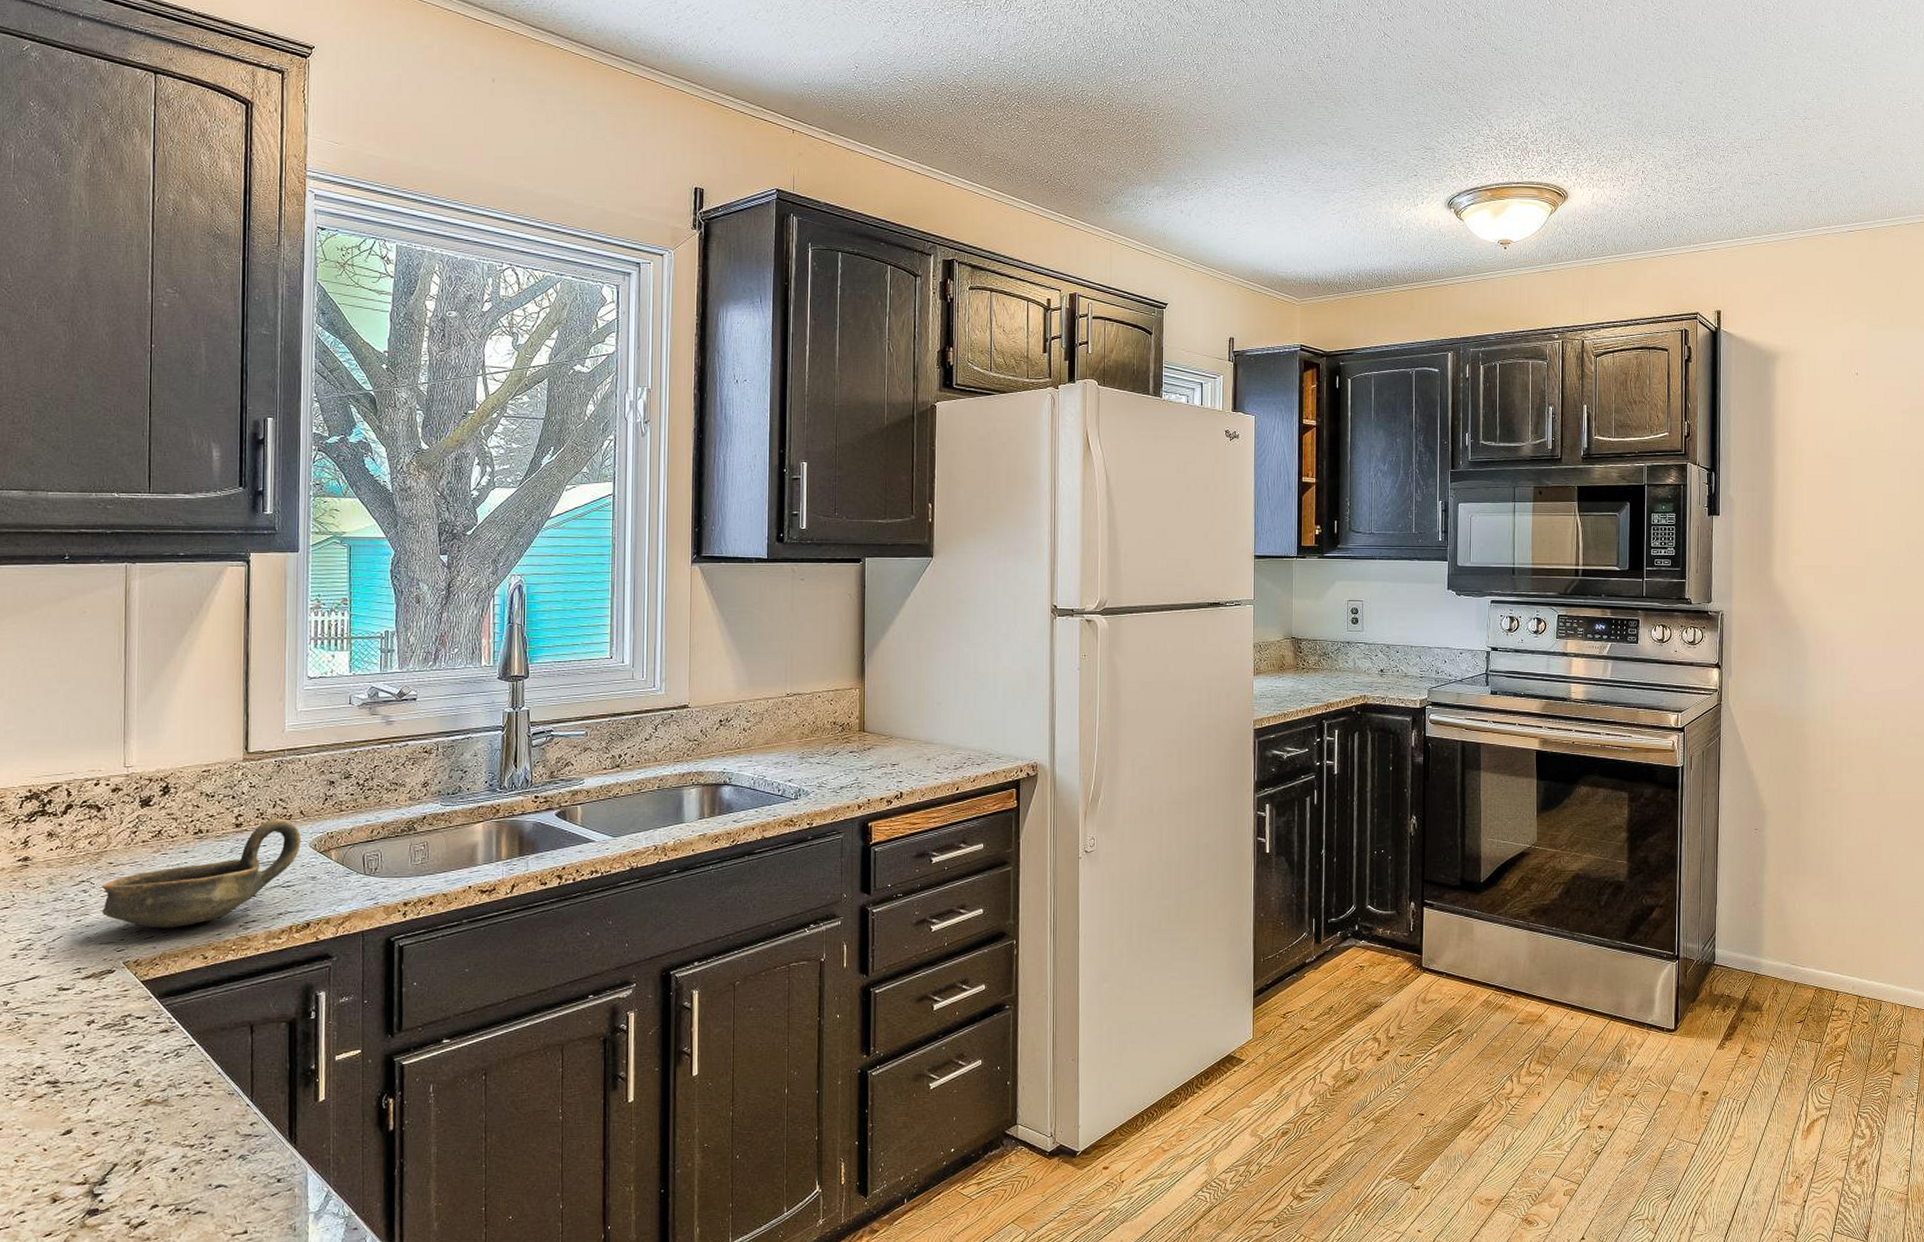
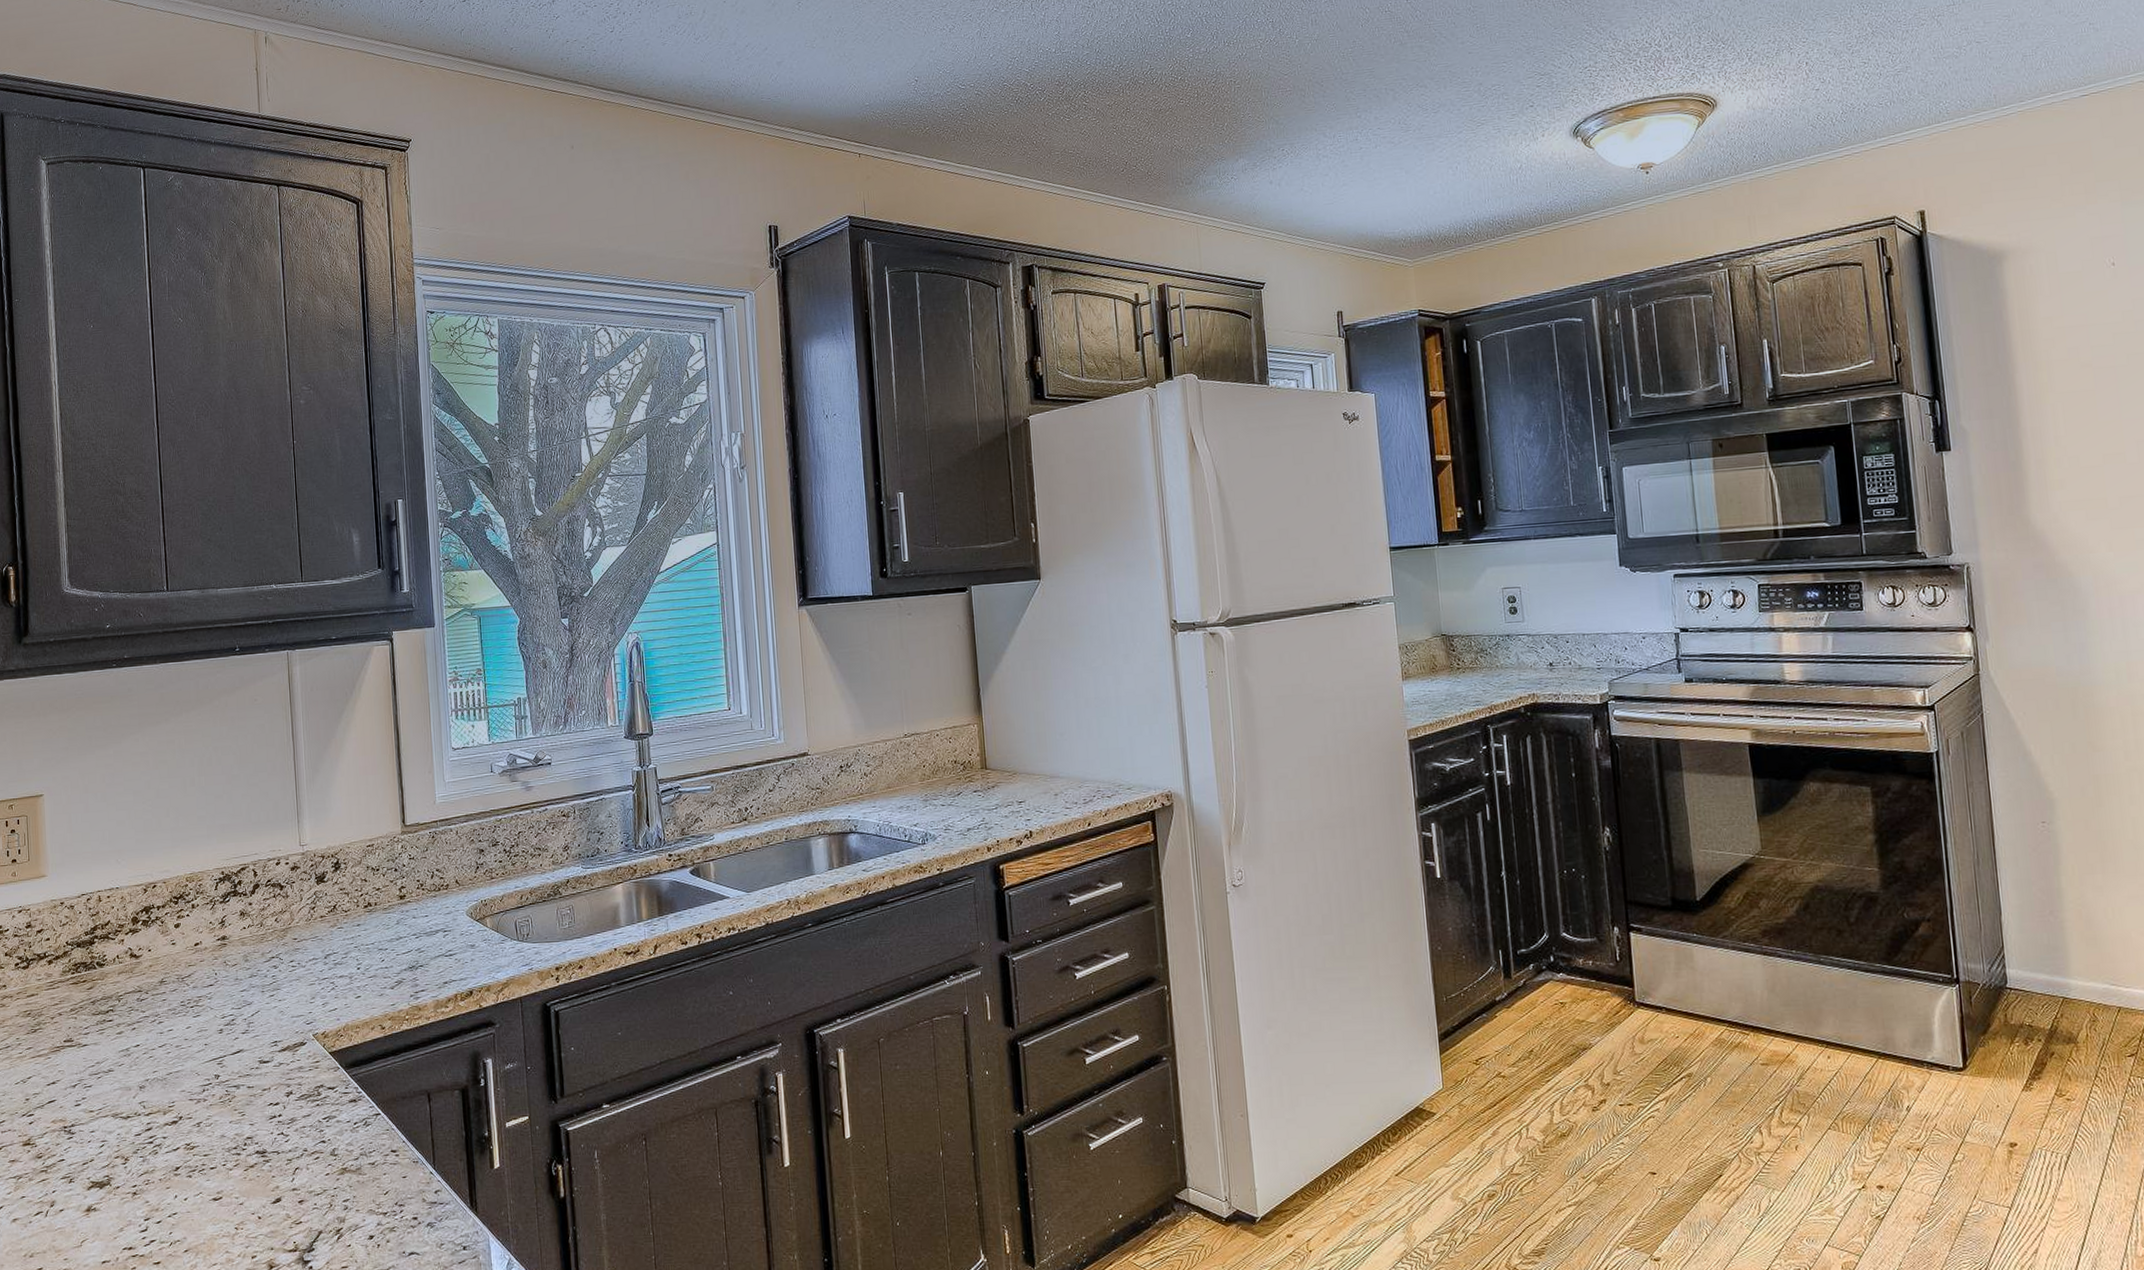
oil lamp: present [101,818,301,928] -> none [289,888,458,1001]

